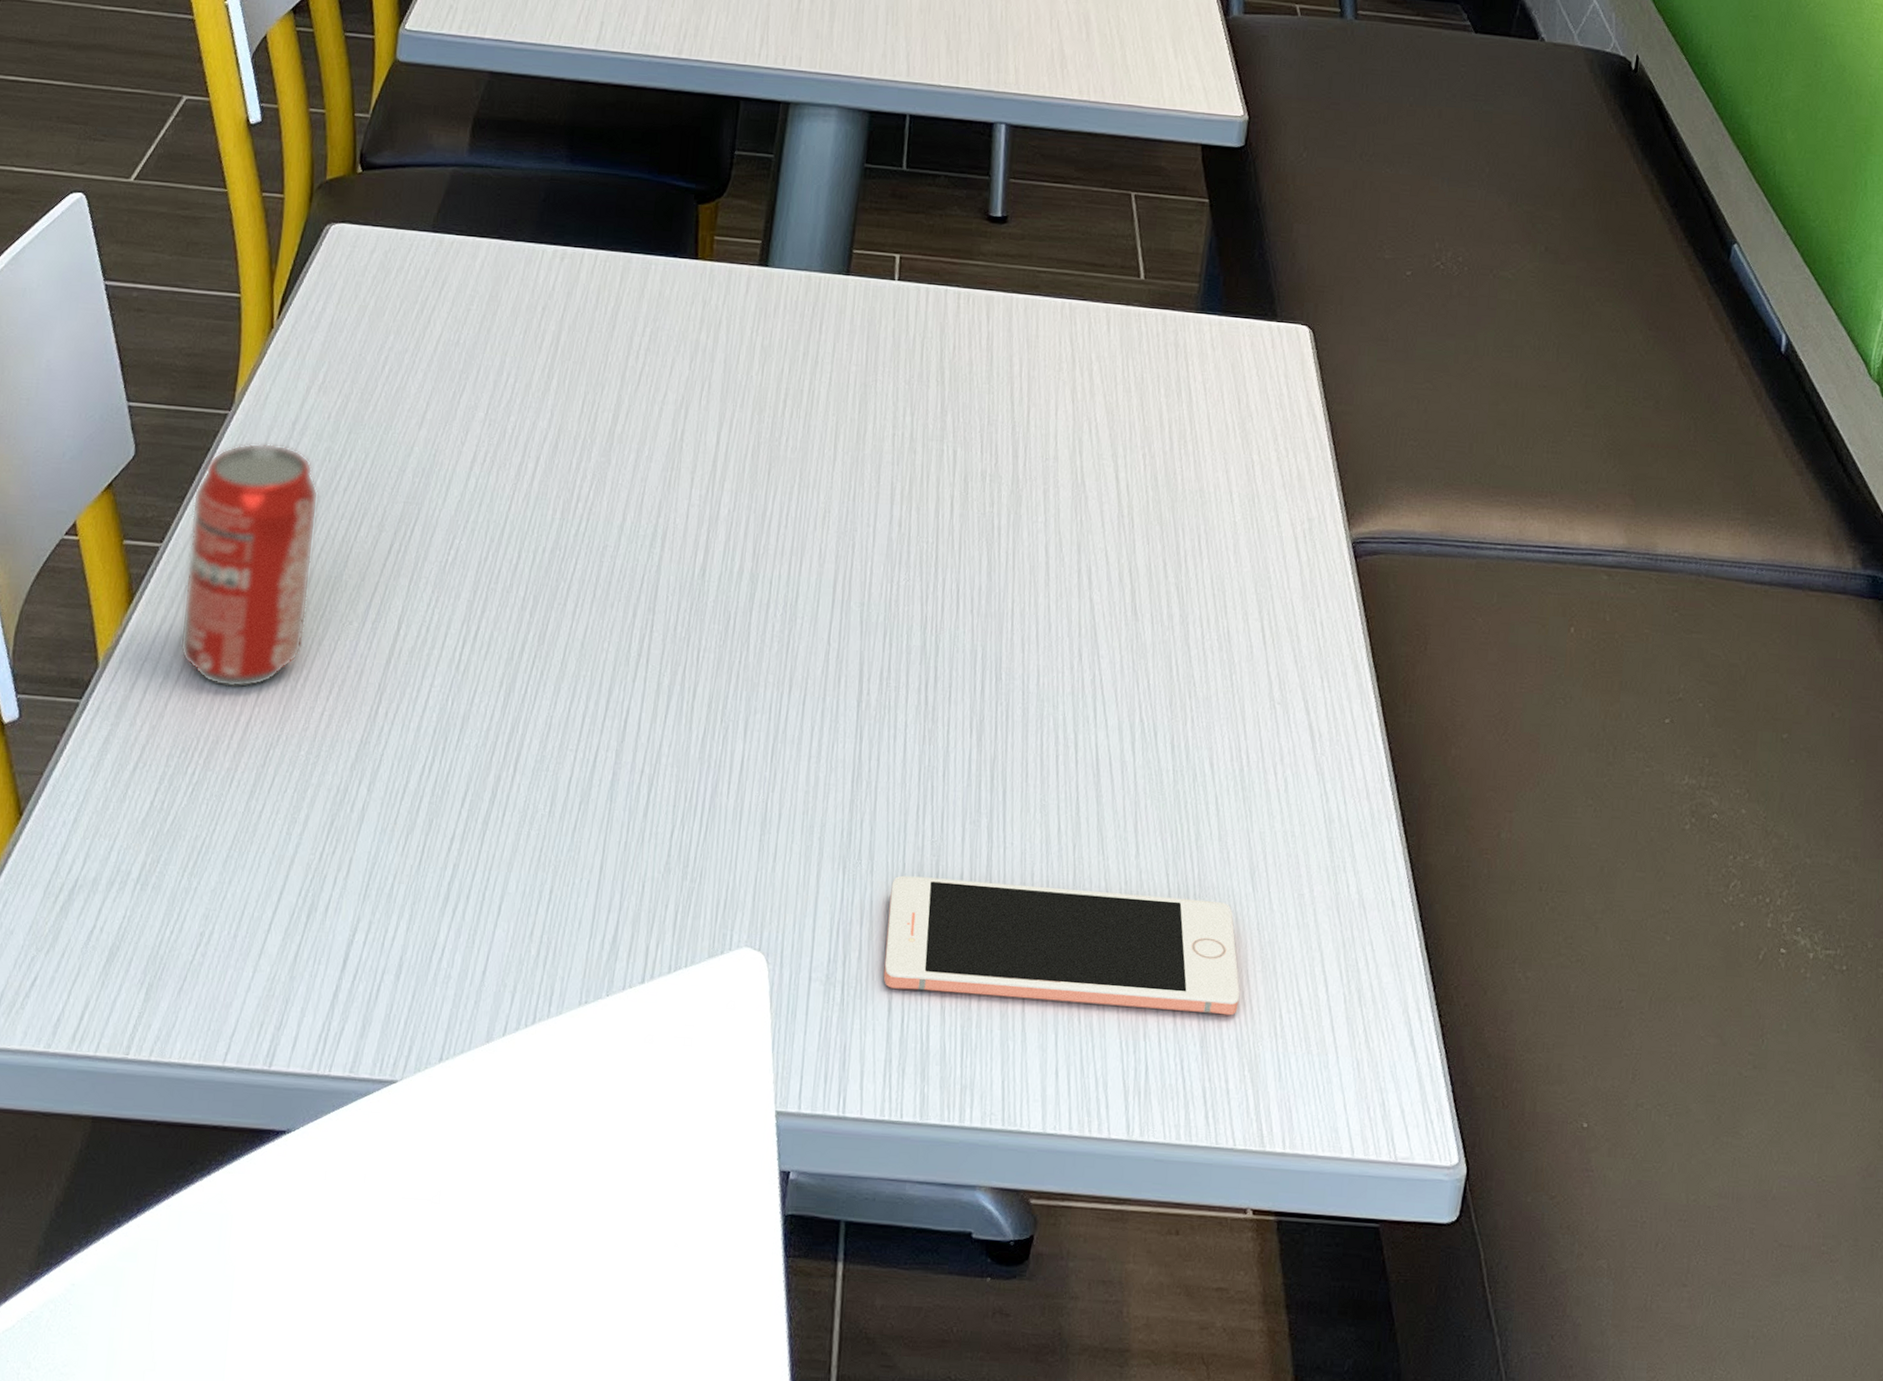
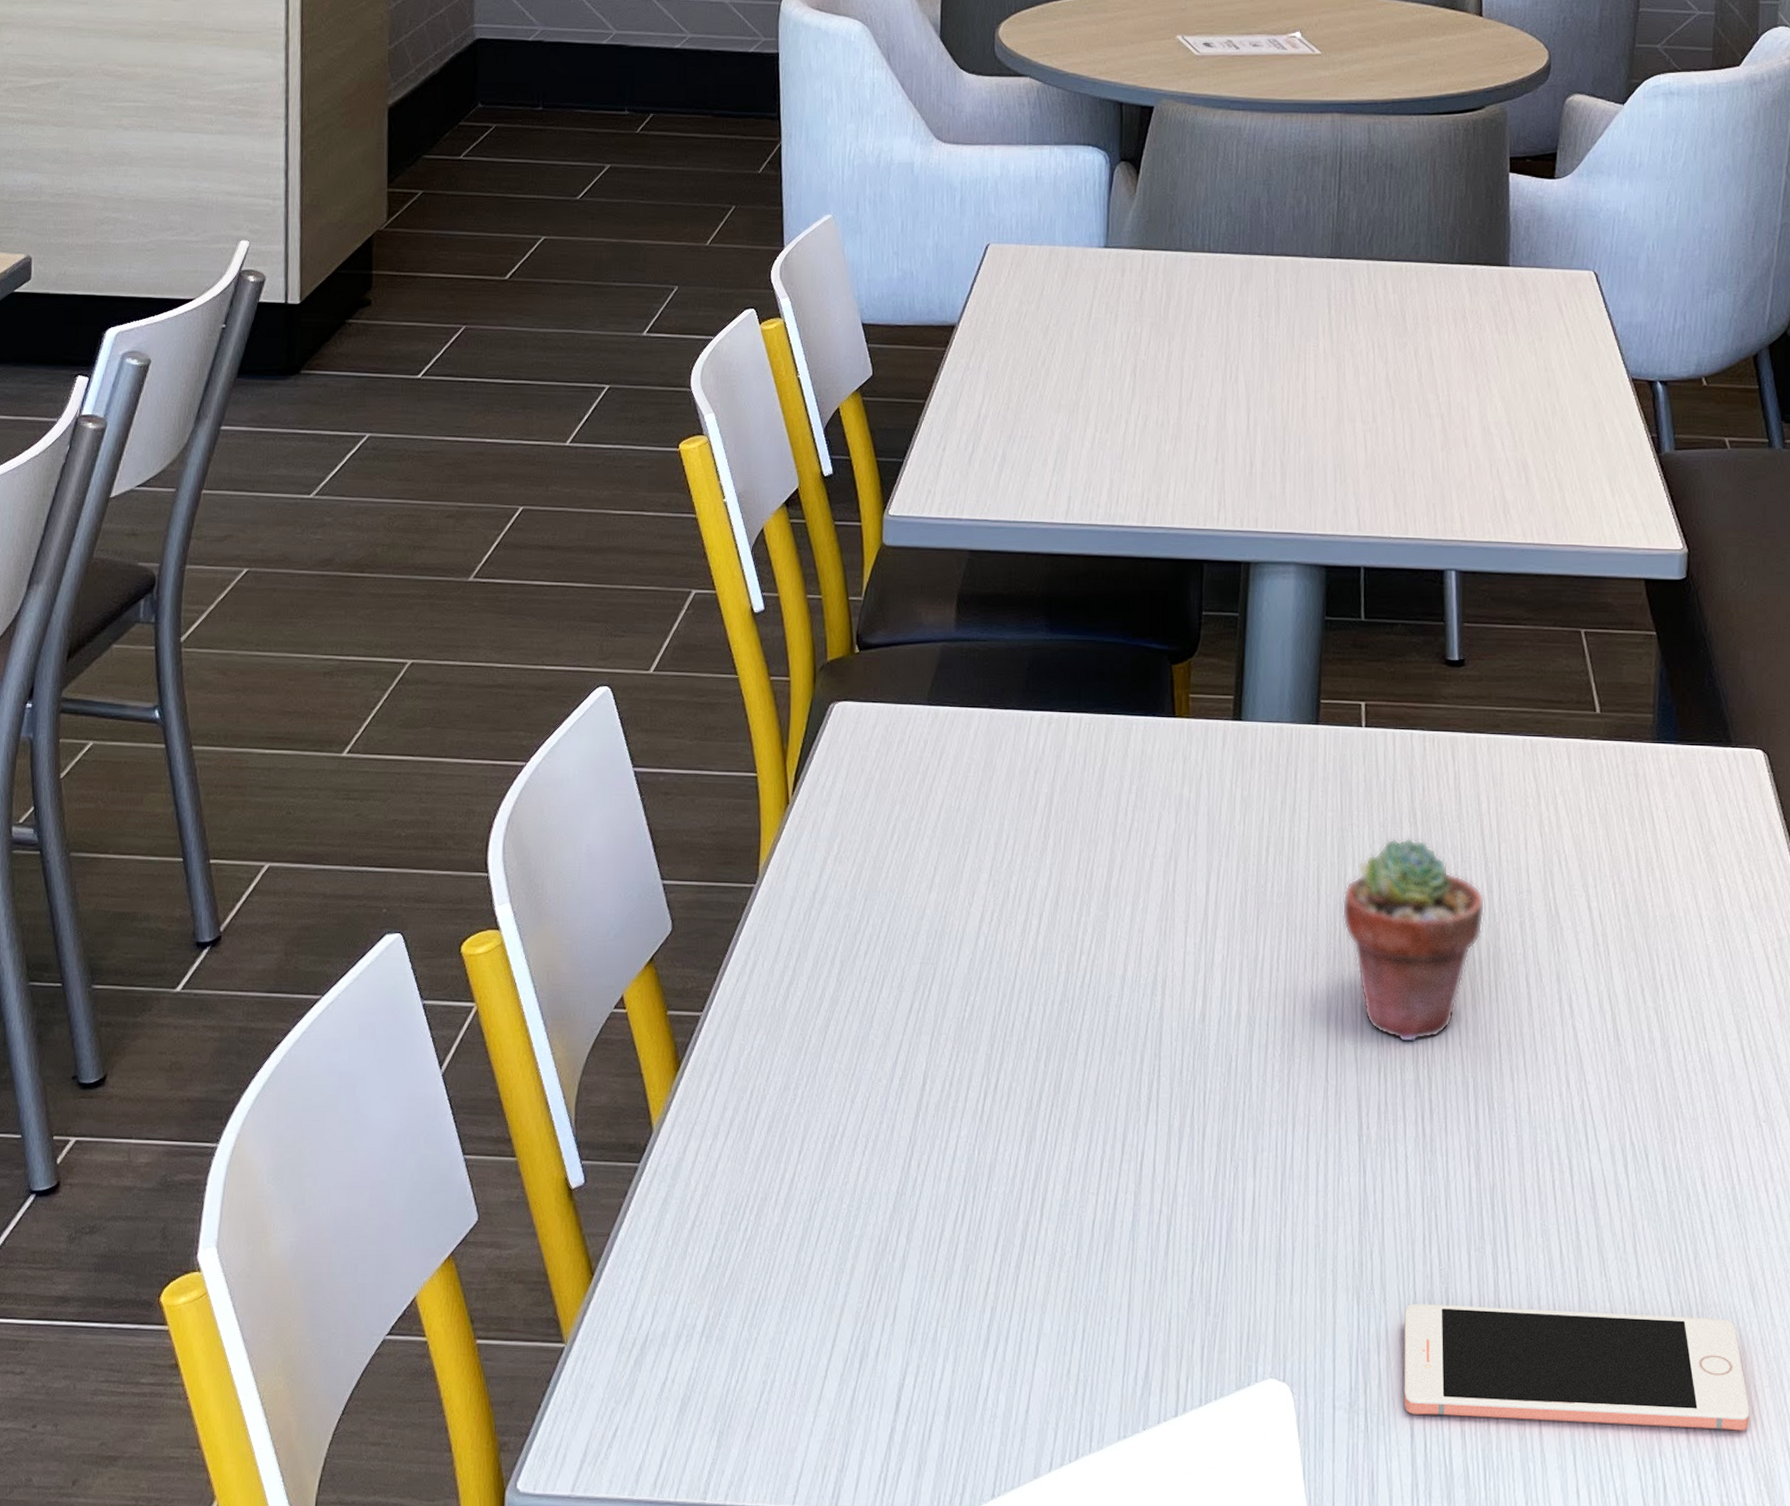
beverage can: present [179,443,319,688] -> none [725,913,842,1147]
potted succulent: none [858,396,1010,609] -> present [1342,837,1485,1043]

